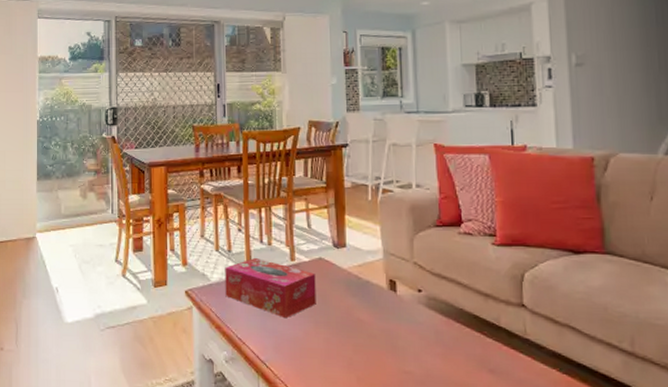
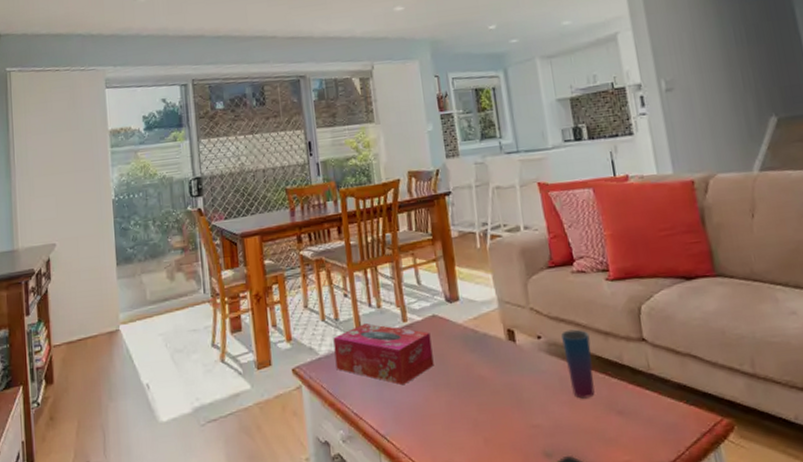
cup: none [442,287,470,353] -> present [561,329,595,399]

